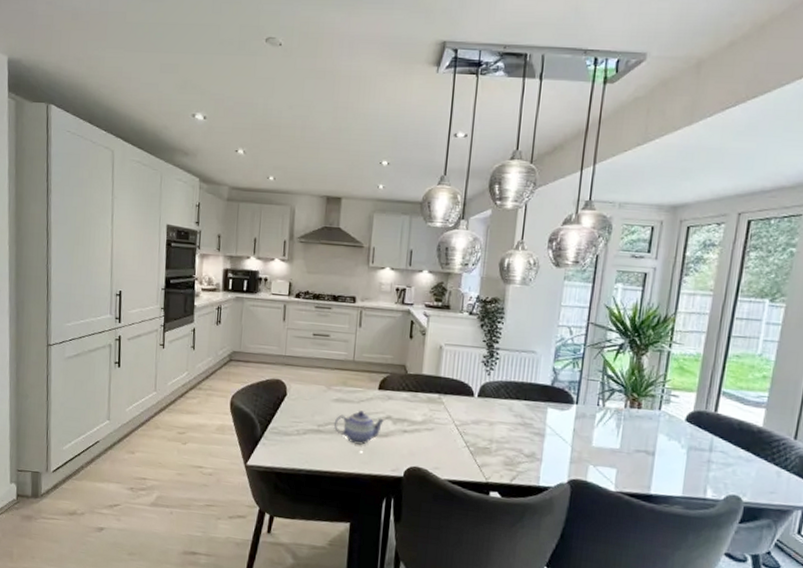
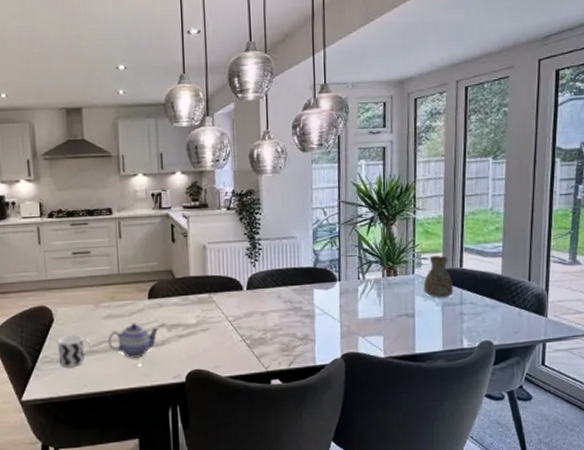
cup: none [286,410,319,442] -> present [57,334,92,367]
decorative vase: none [669,394,705,441] -> present [423,255,454,298]

